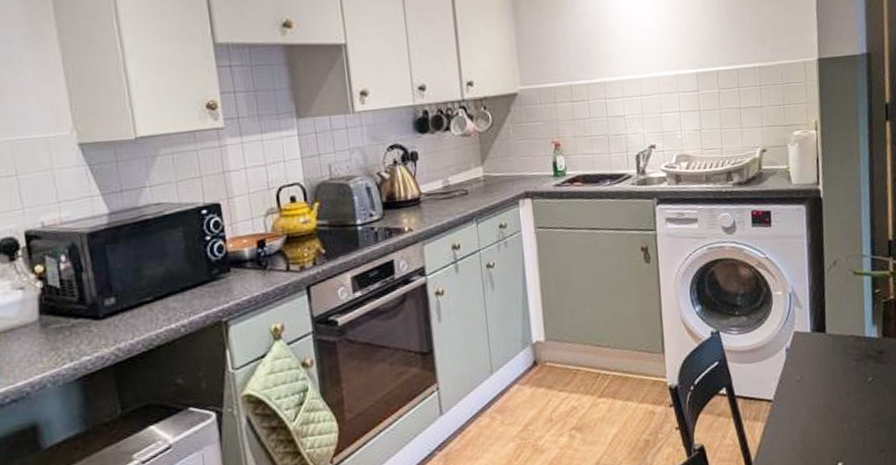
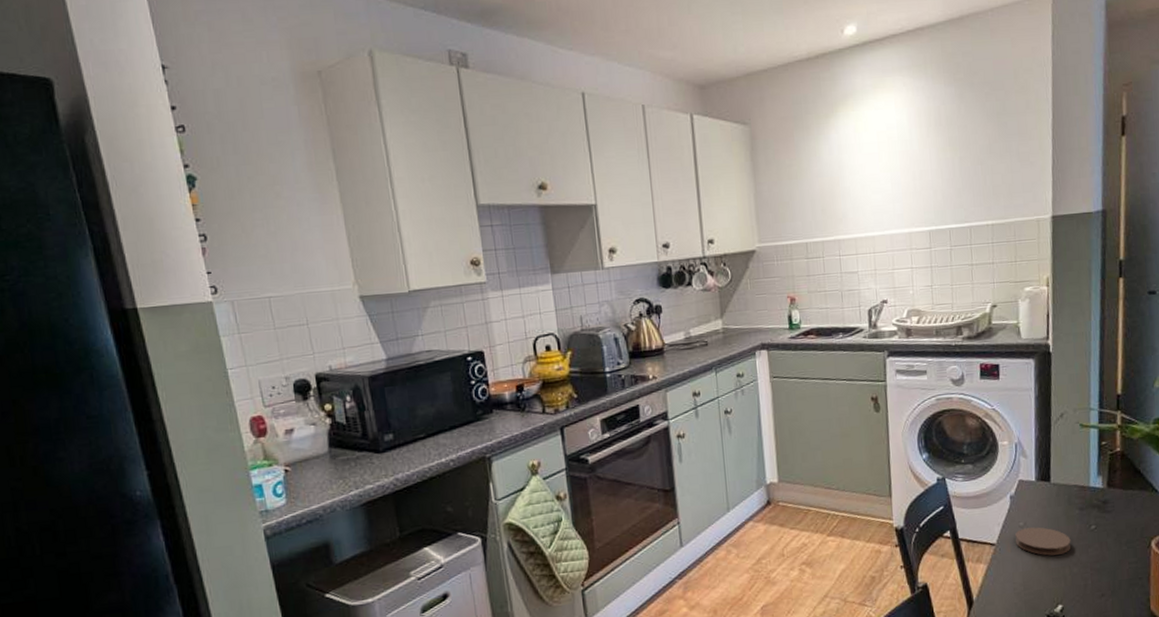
coaster: none [792,380,849,411] -> present [1015,527,1071,556]

